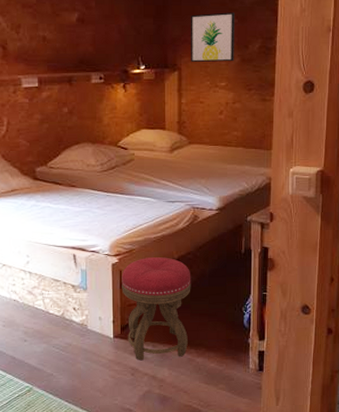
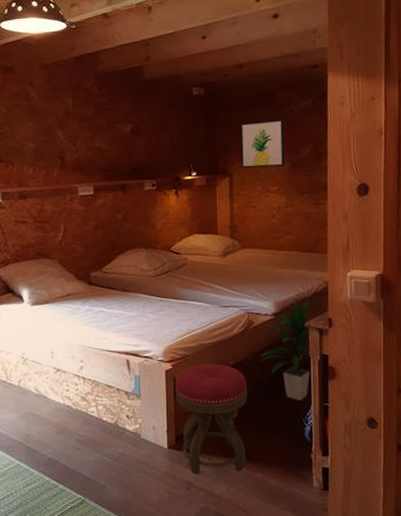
indoor plant: none [204,195,254,290] -> present [260,300,313,400]

